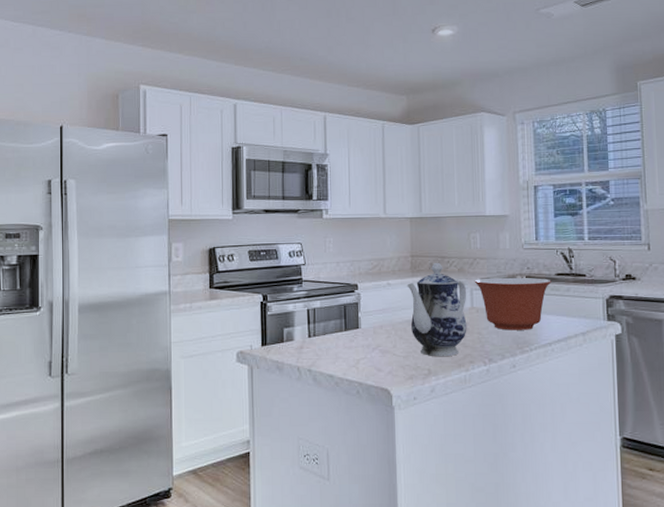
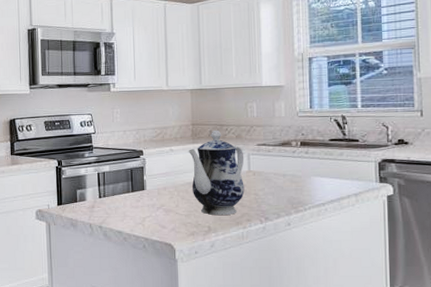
mixing bowl: present [474,277,552,330] -> none [251,143,325,192]

